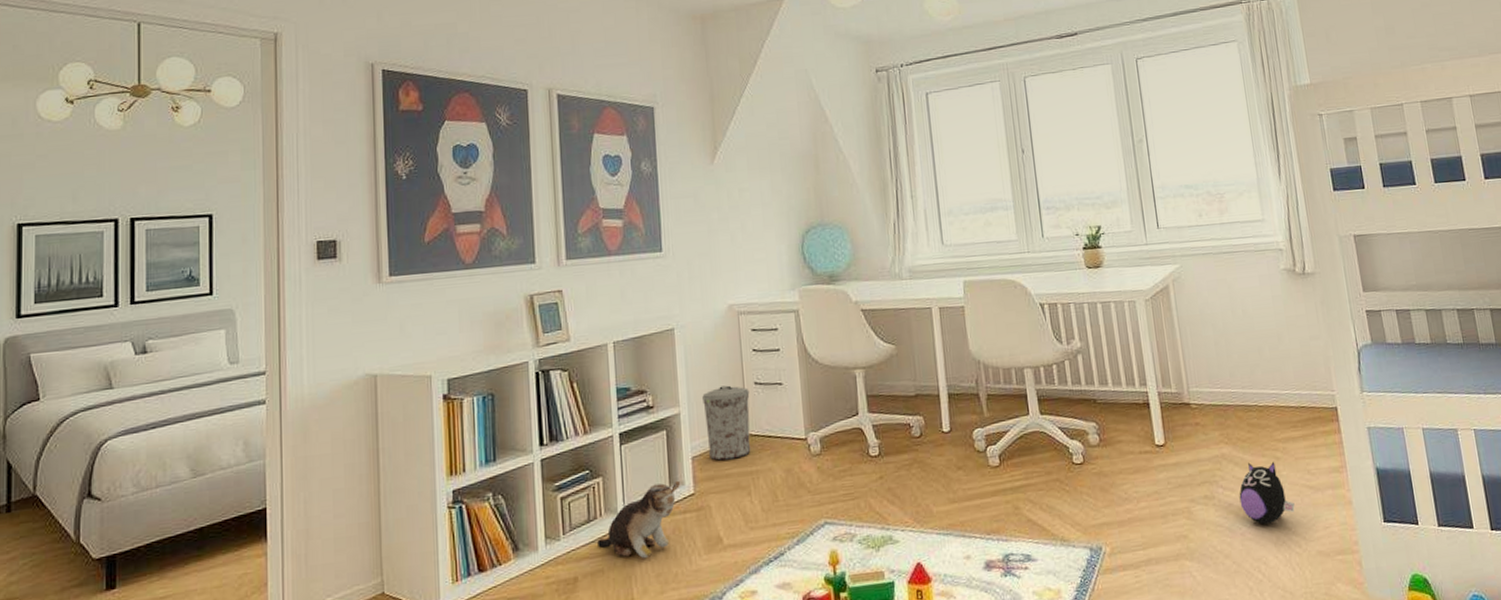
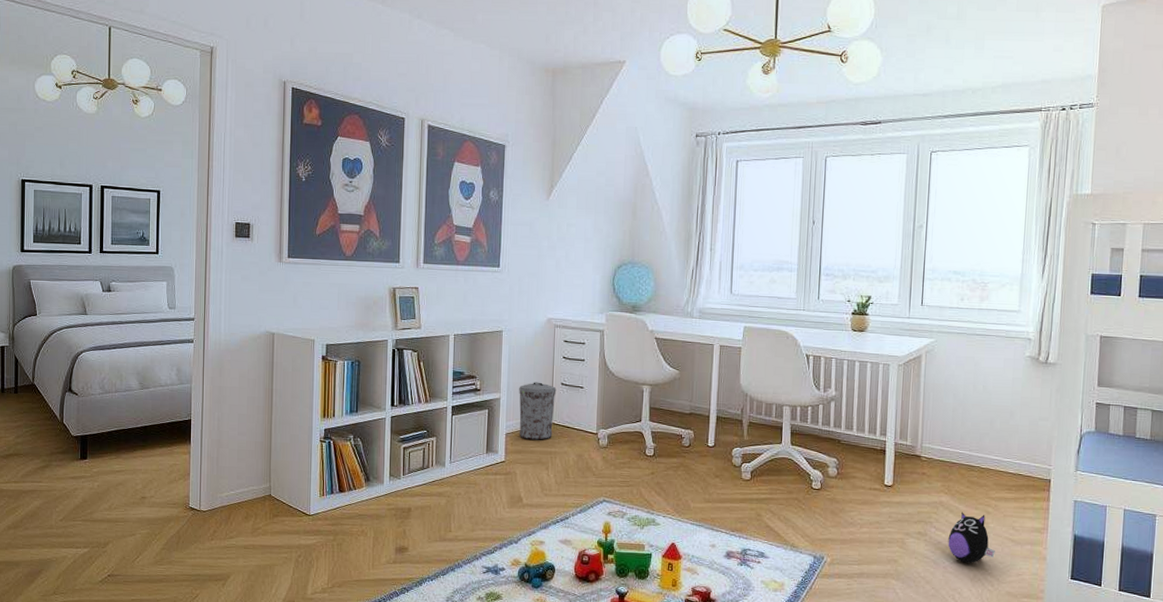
plush toy: present [597,480,680,559] -> none [428,449,494,504]

